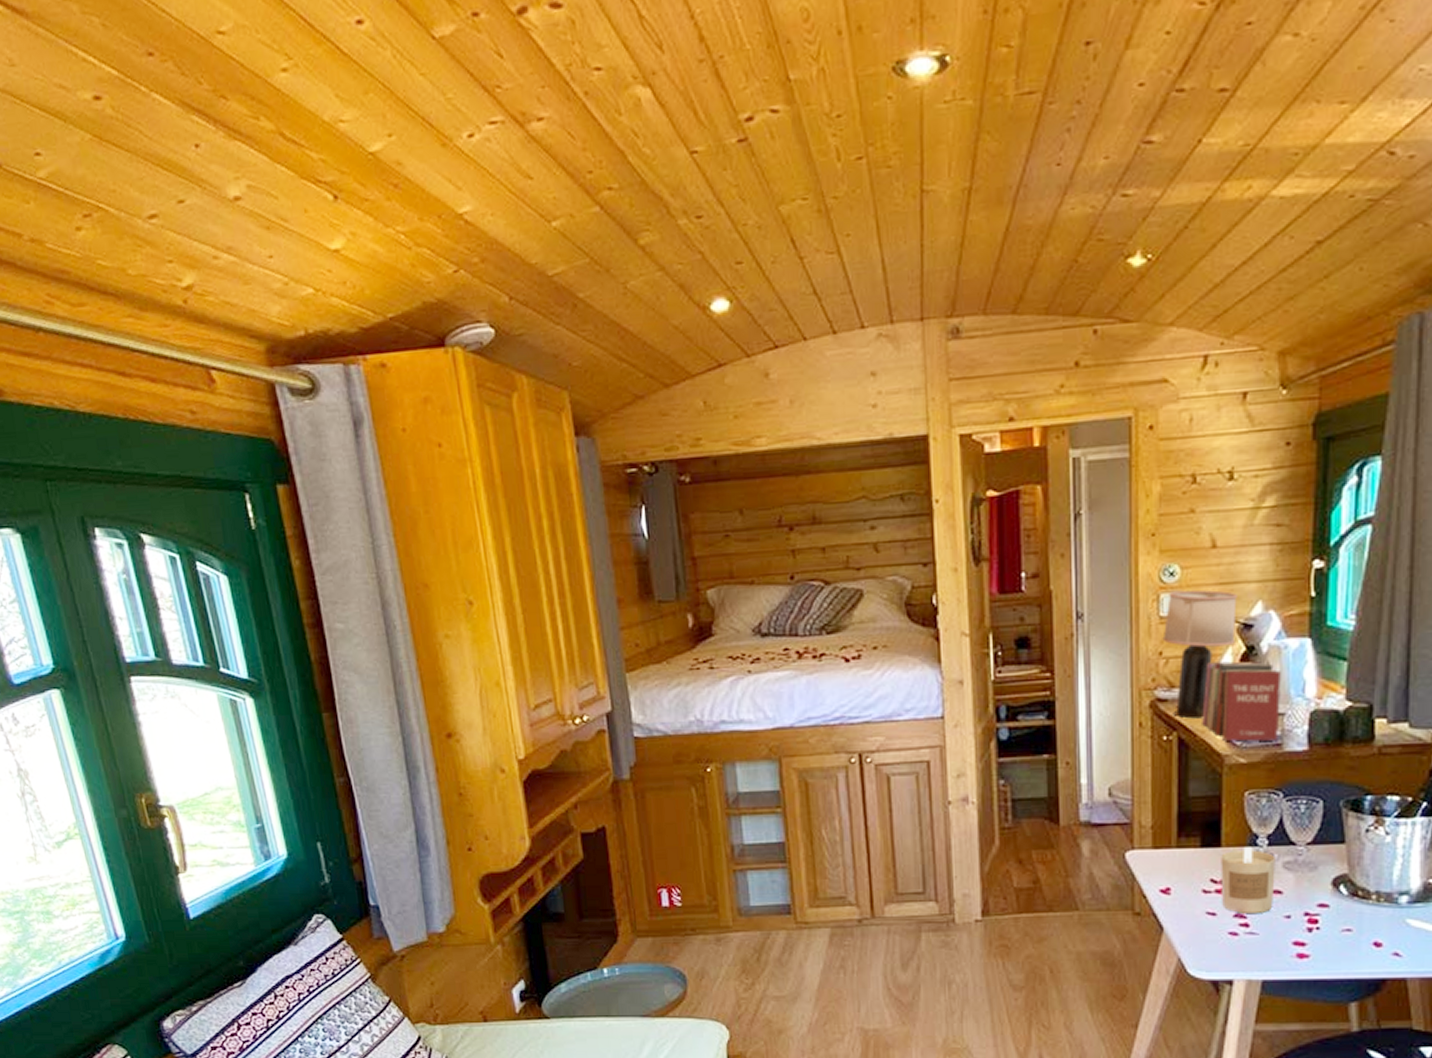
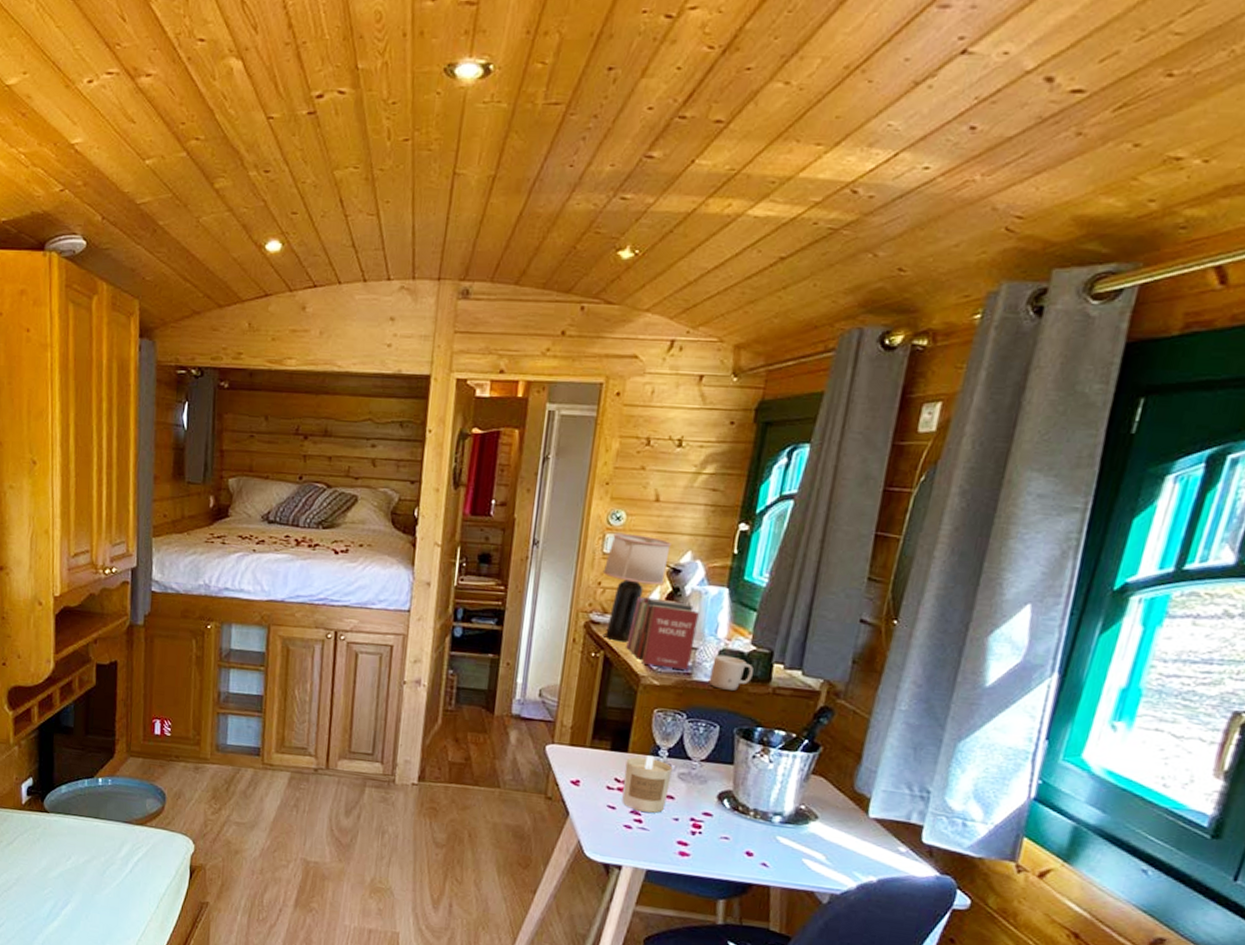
mug: none [1303,716,1352,757] -> present [708,654,754,691]

